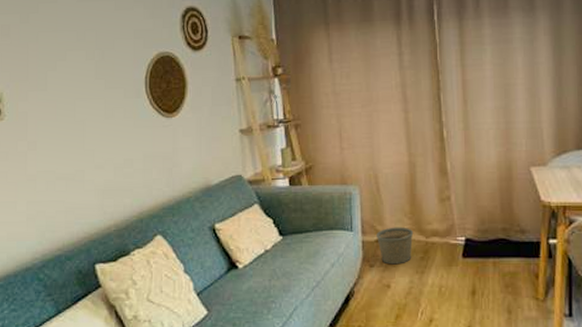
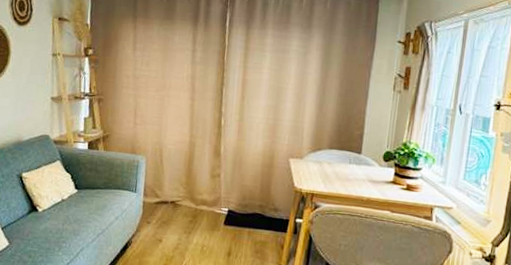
basket: present [376,227,414,265] -> none [155,193,187,224]

